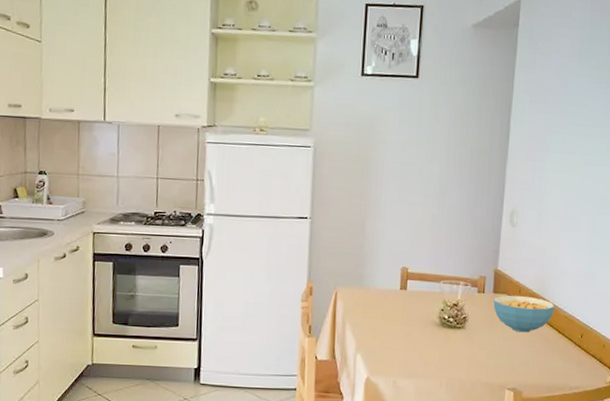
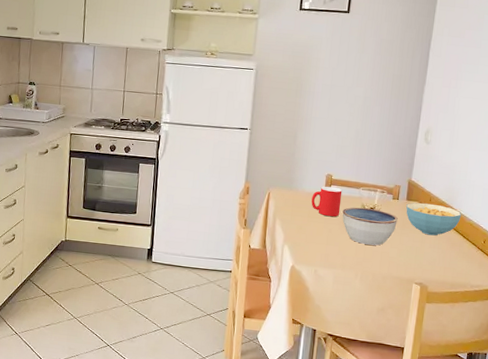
cup: none [385,281,421,318] -> present [311,186,343,217]
bowl: none [421,304,484,348] -> present [342,207,398,246]

